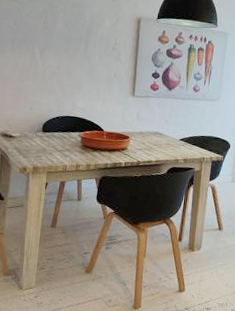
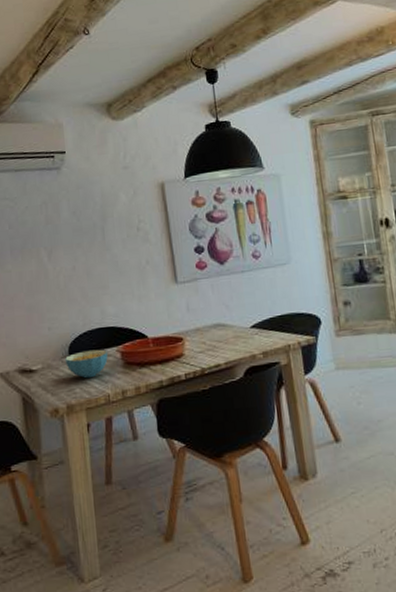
cereal bowl: none [38,130,71,151] -> present [65,349,108,379]

